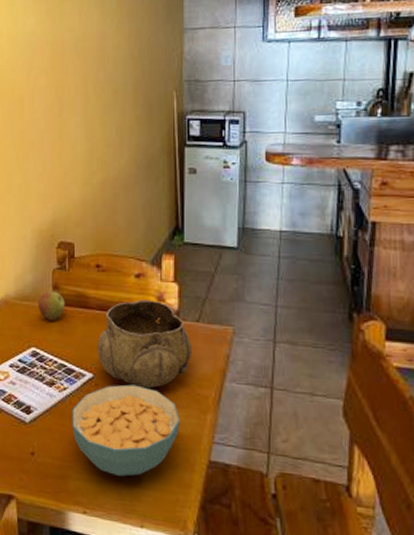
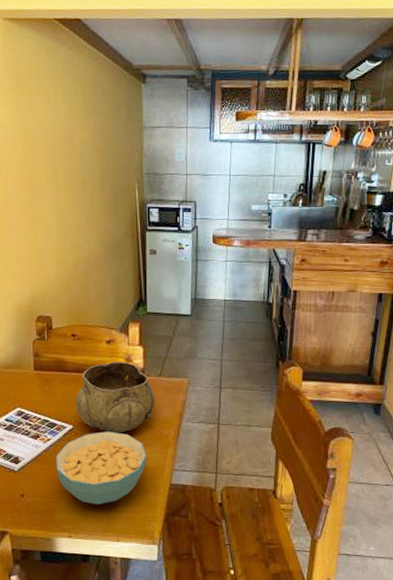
apple: present [37,290,65,320] -> none [20,358,46,384]

